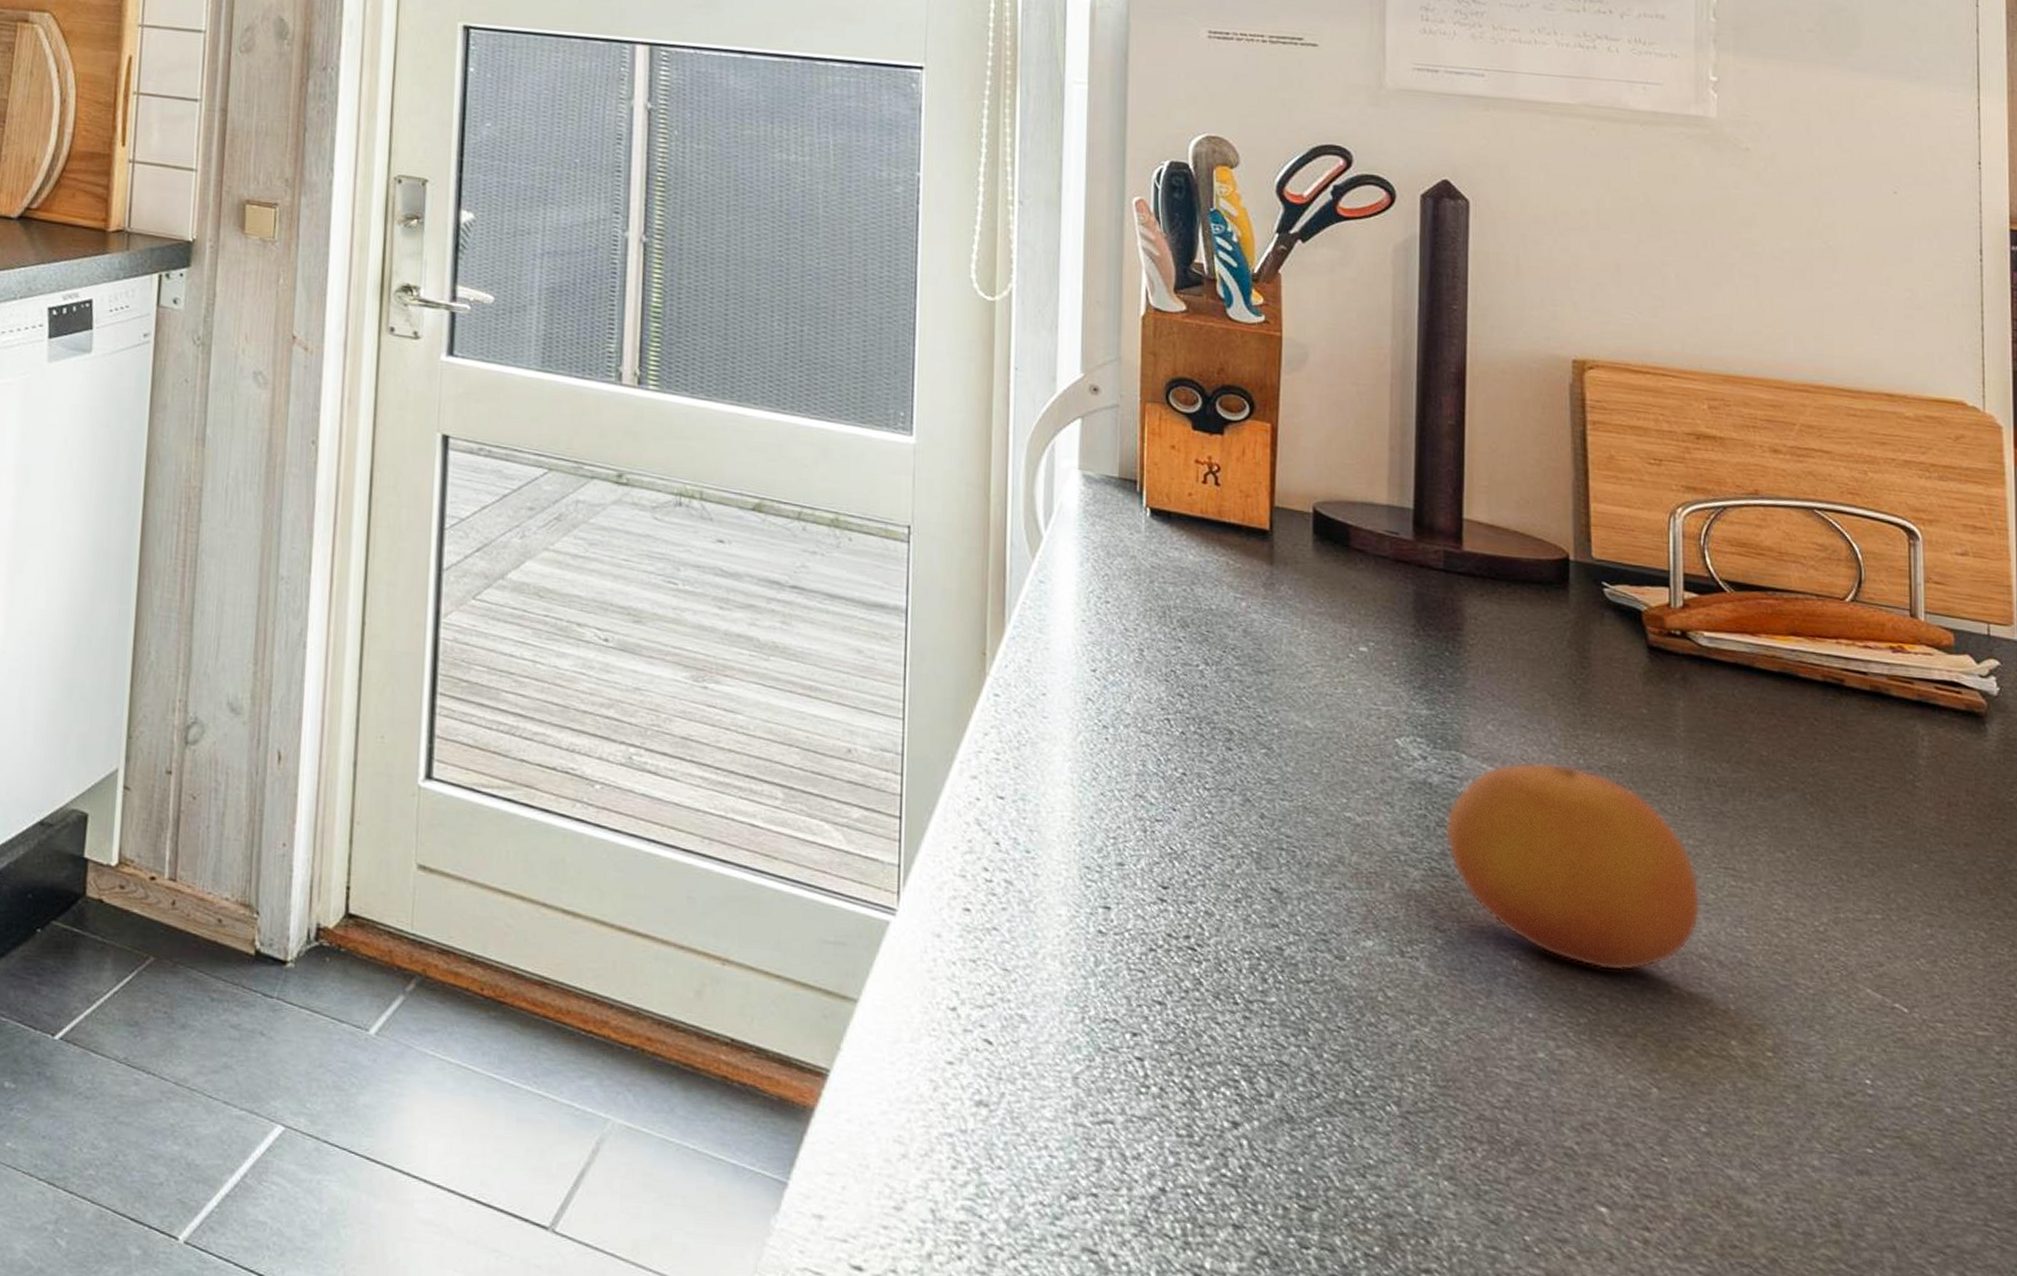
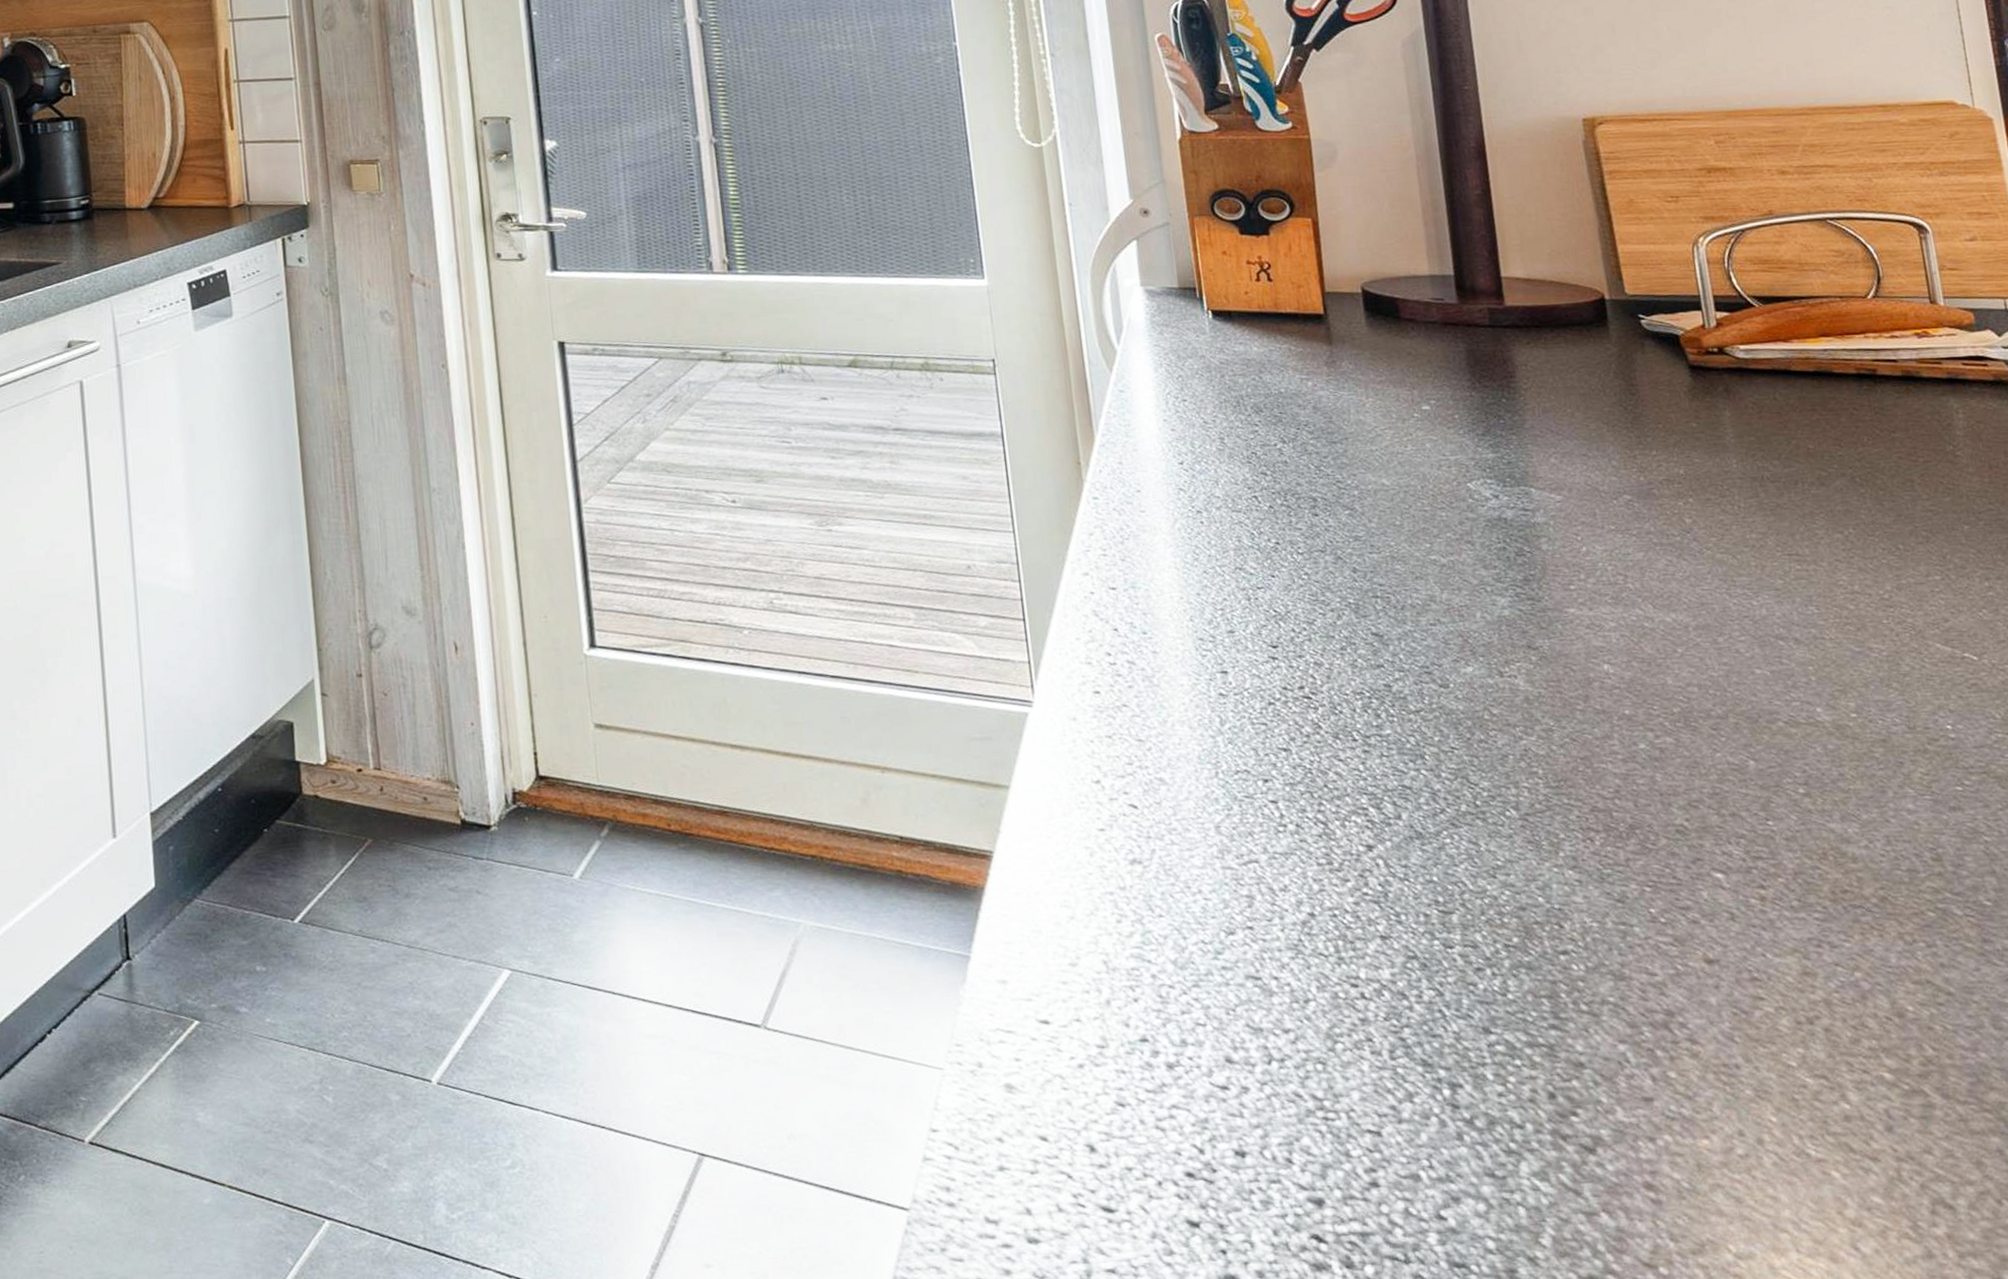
fruit: present [1445,762,1701,972] -> none [1523,483,1772,663]

